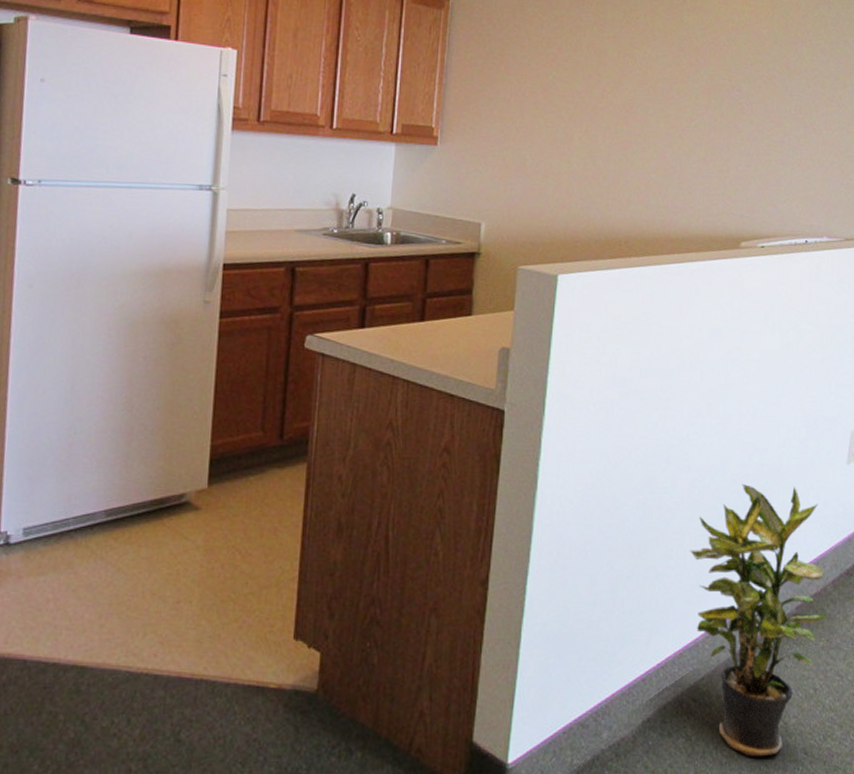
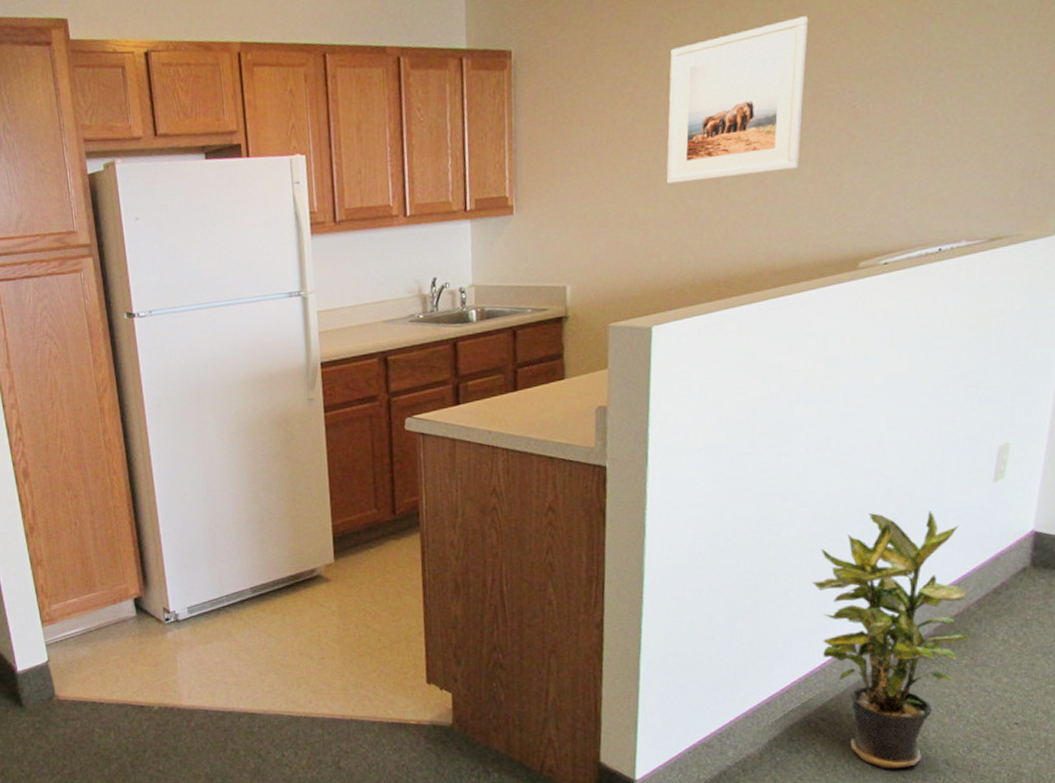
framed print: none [580,18,707,149] -> present [666,16,809,184]

